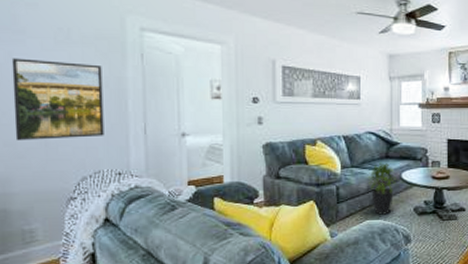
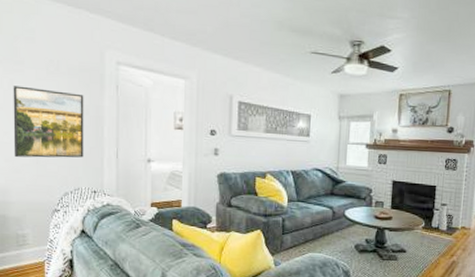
potted plant: present [366,162,399,215] -> none [311,199,342,249]

